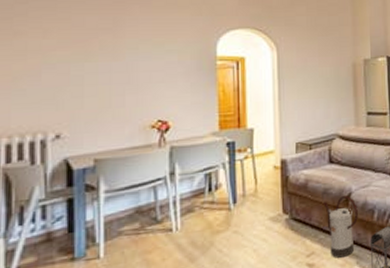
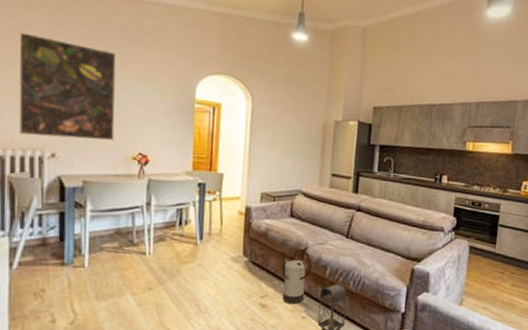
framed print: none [15,10,129,119] -> present [18,32,117,140]

